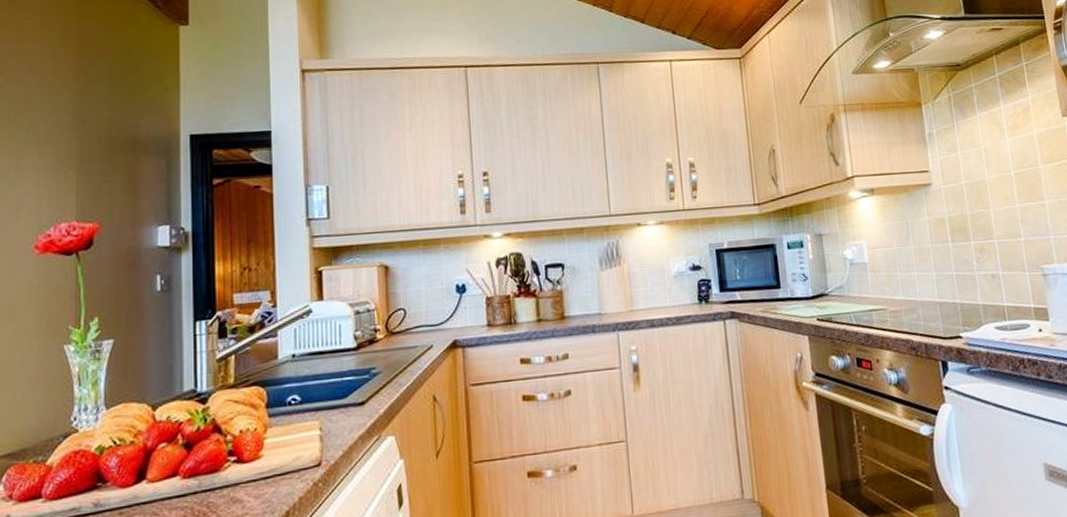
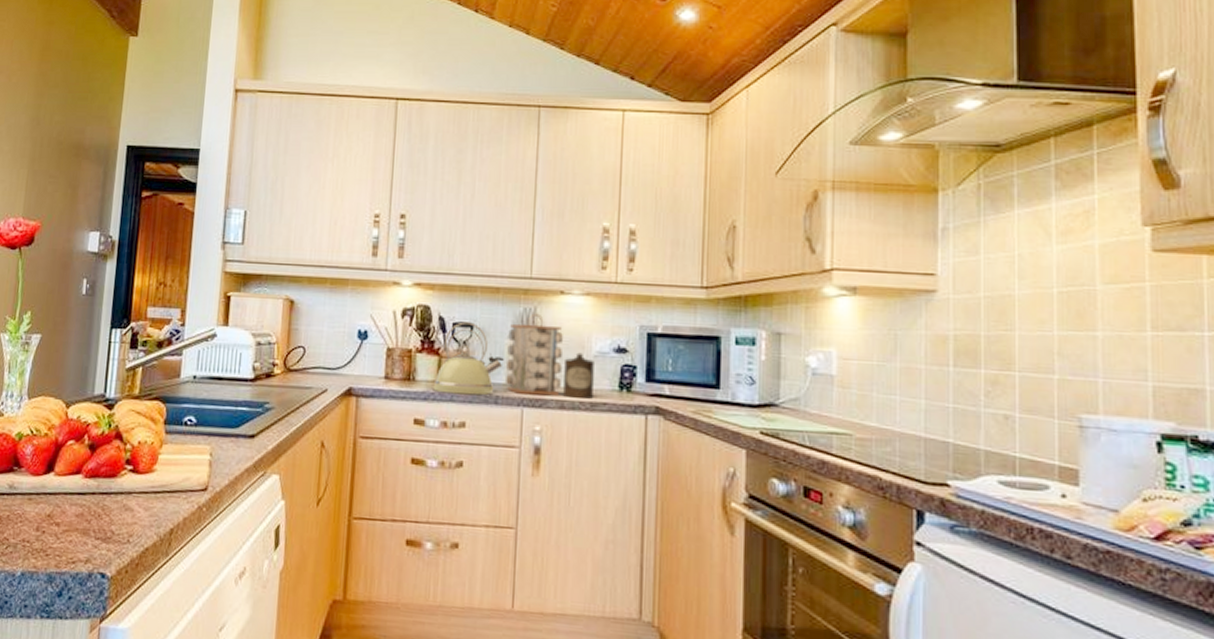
kettle: none [534,262,596,331] -> present [433,322,504,396]
spice rack: none [596,246,649,321] -> present [506,313,563,397]
canister: none [648,275,679,317] -> present [563,352,595,400]

